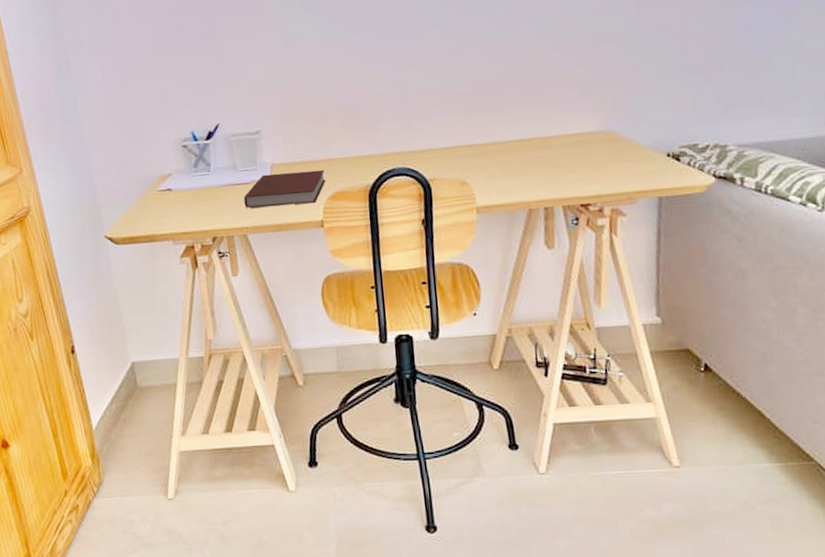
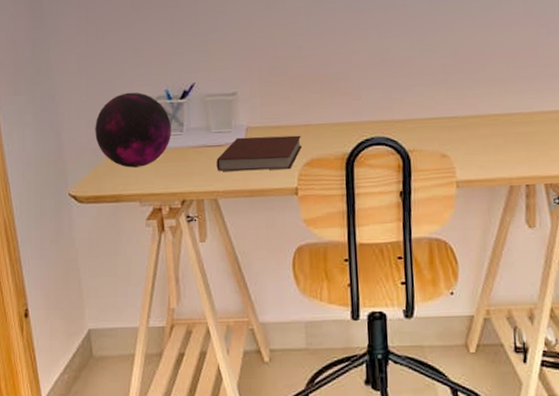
decorative orb: none [125,135,200,209] -> present [95,92,172,168]

